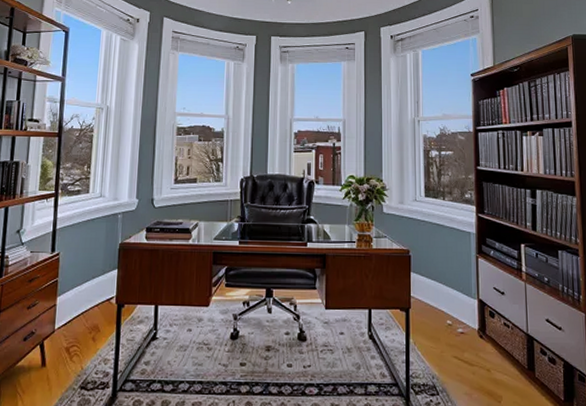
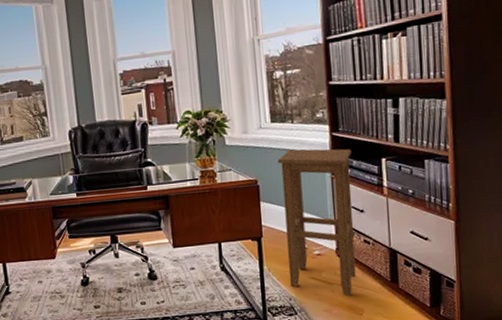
stool: none [429,225,496,382] -> present [278,149,356,297]

